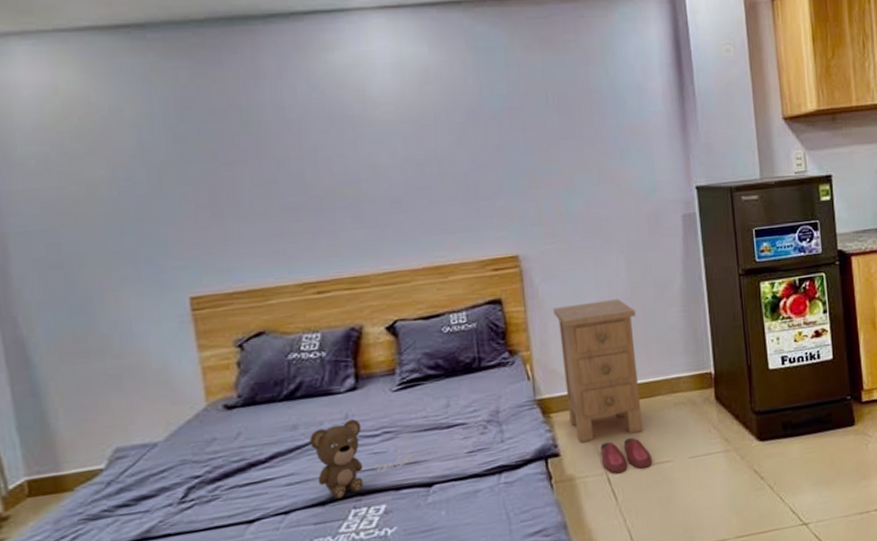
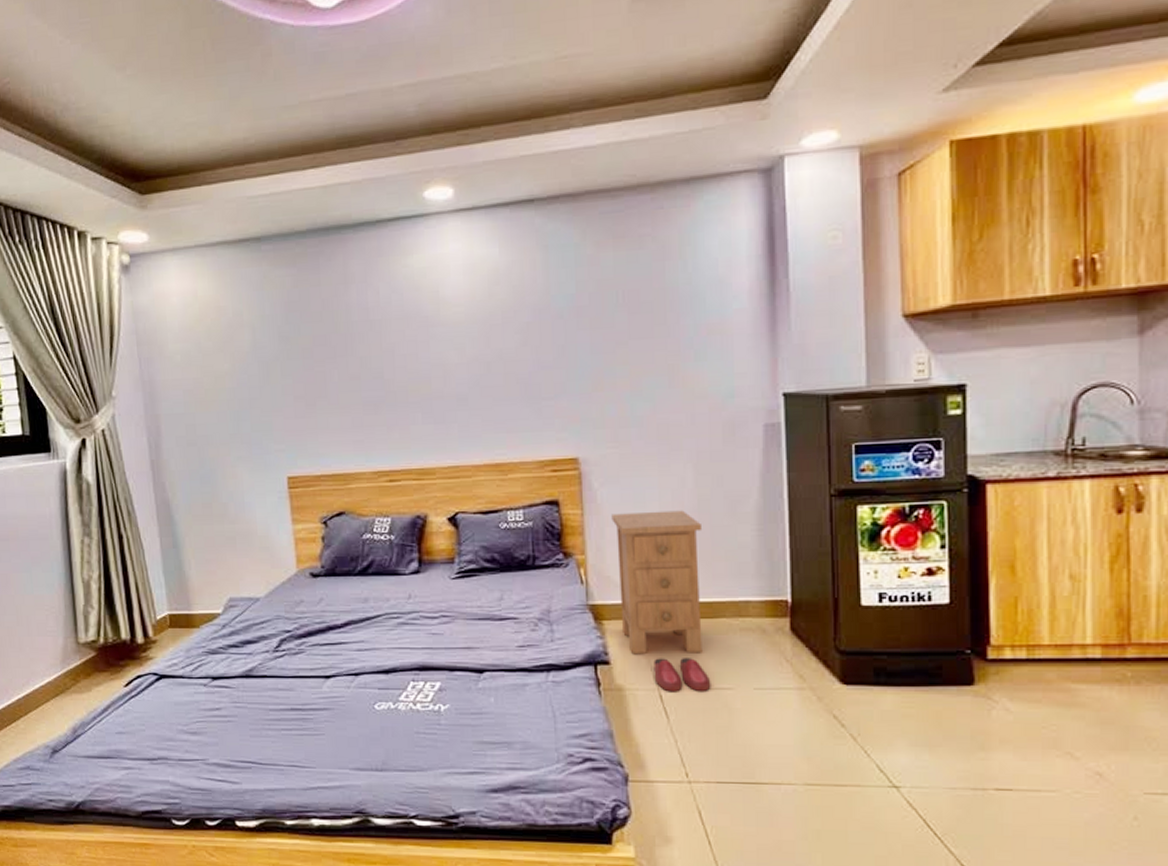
teddy bear: present [310,419,414,500] -> none [378,600,468,670]

